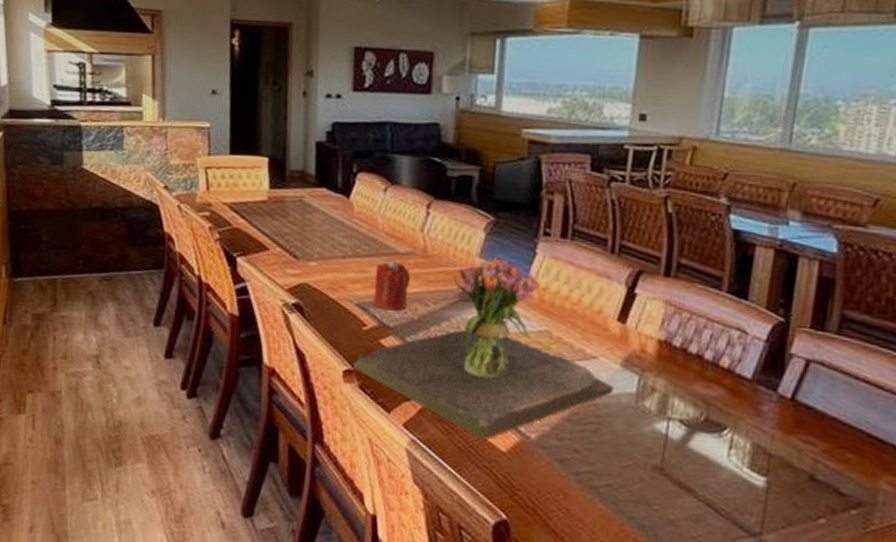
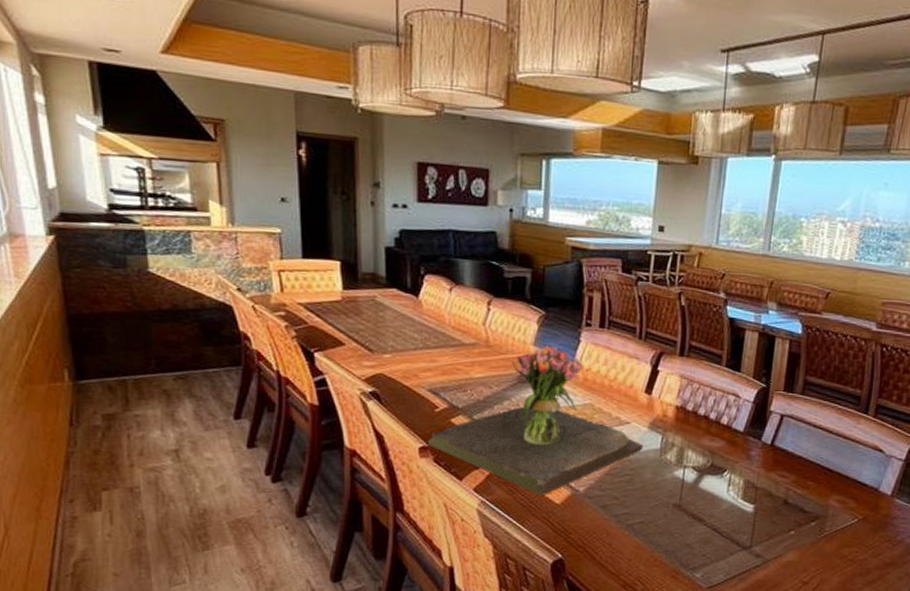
candle: present [373,260,411,311] -> none [443,350,476,394]

